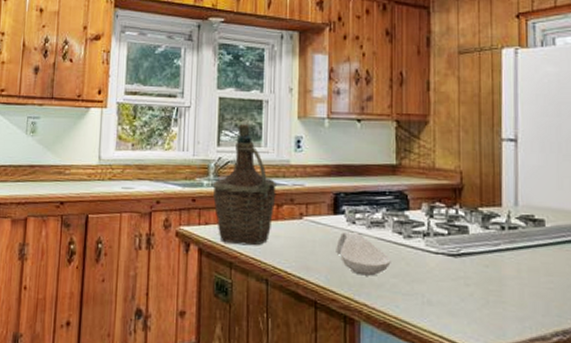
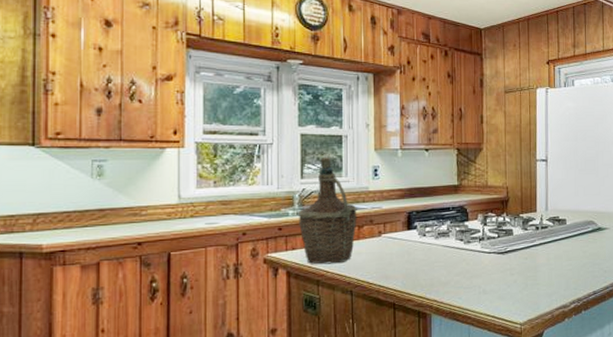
spoon rest: present [336,231,391,276] -> none [410,242,455,277]

